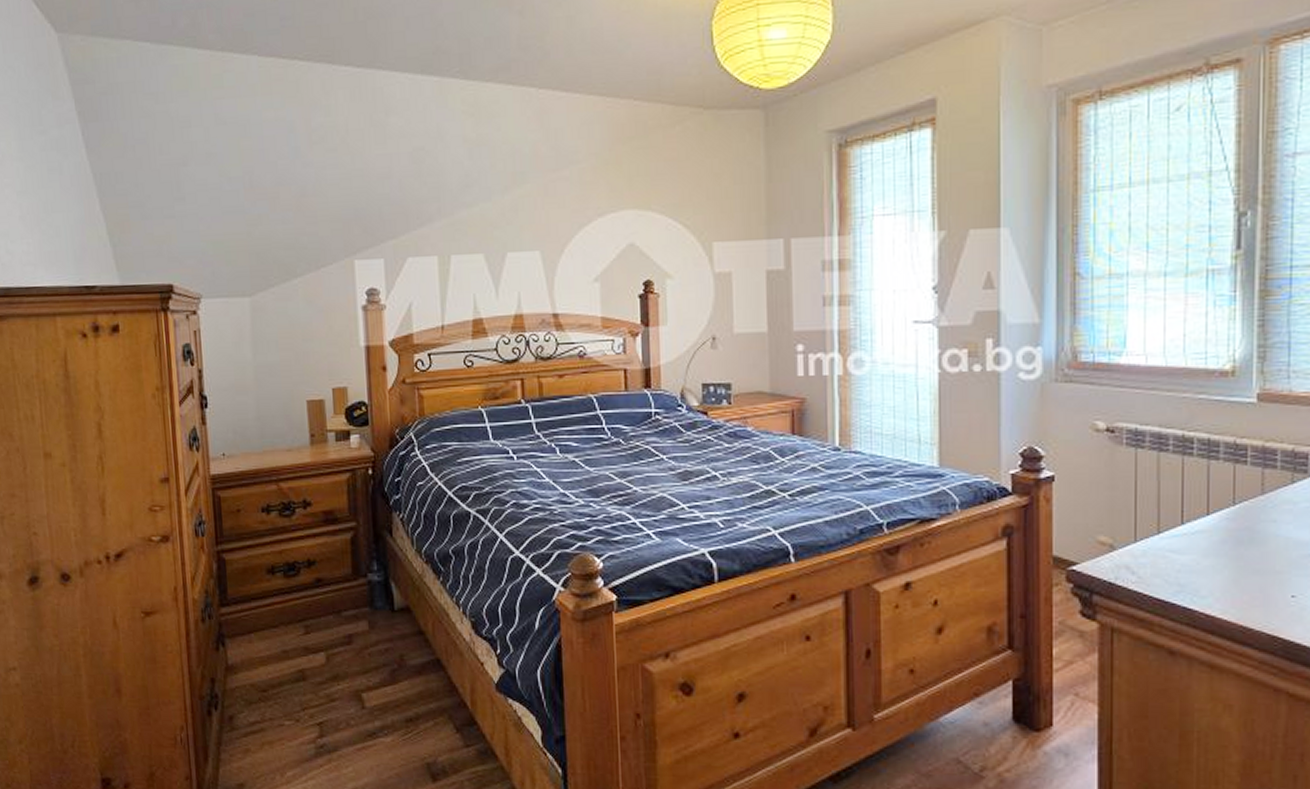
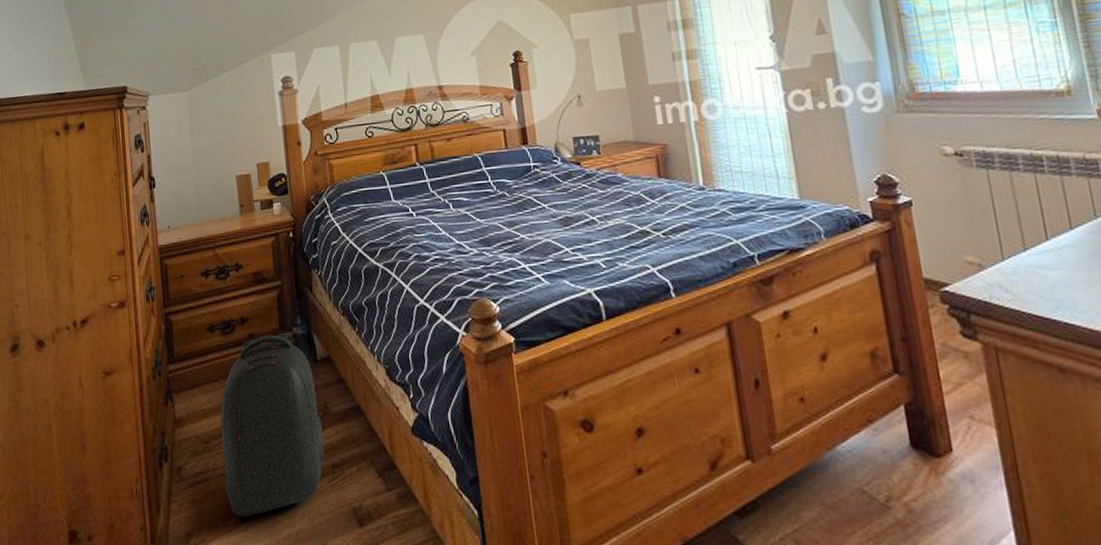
backpack: none [280,578,399,769] -> present [220,332,325,517]

